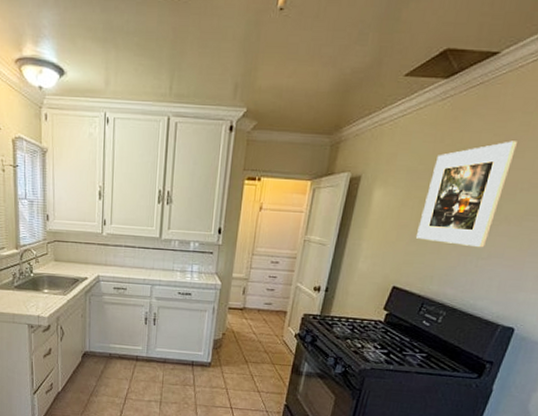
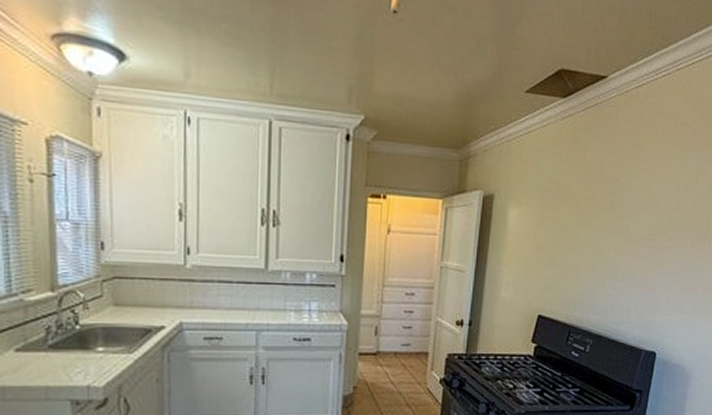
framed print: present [416,141,517,248] -> none [555,162,633,270]

